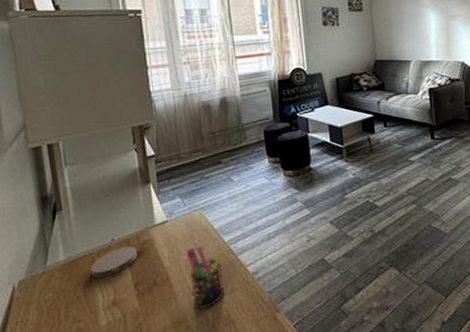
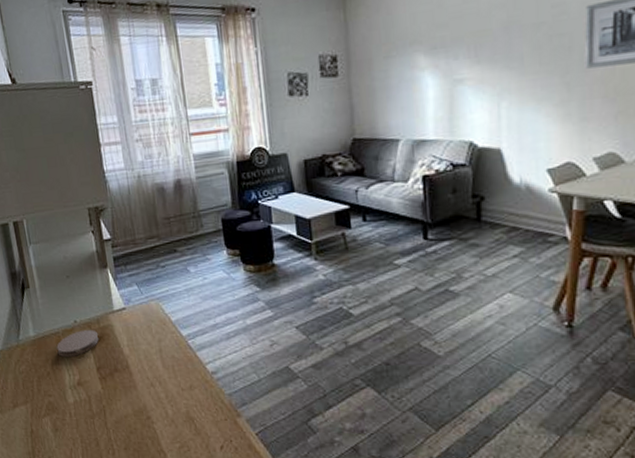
pen holder: present [186,246,225,310] -> none [144,338,183,402]

